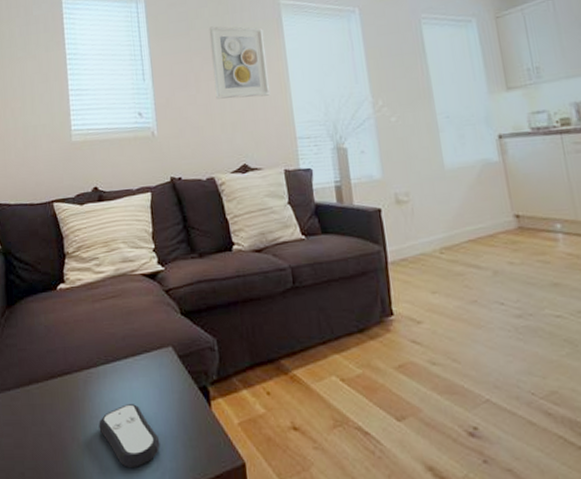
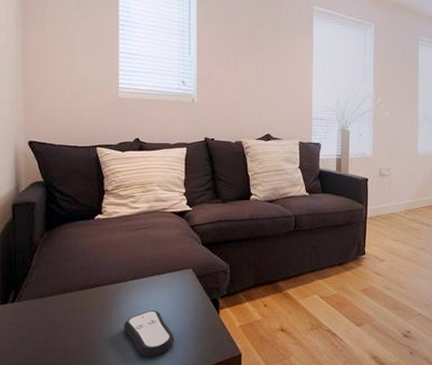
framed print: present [209,26,270,99] -> none [251,18,297,82]

